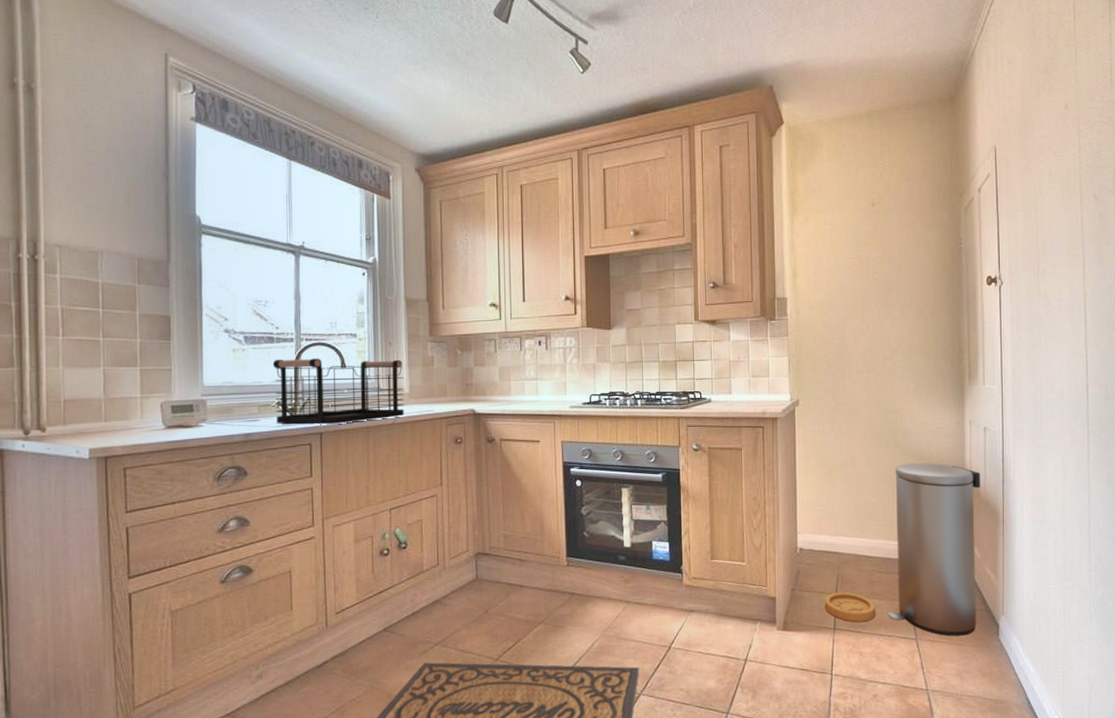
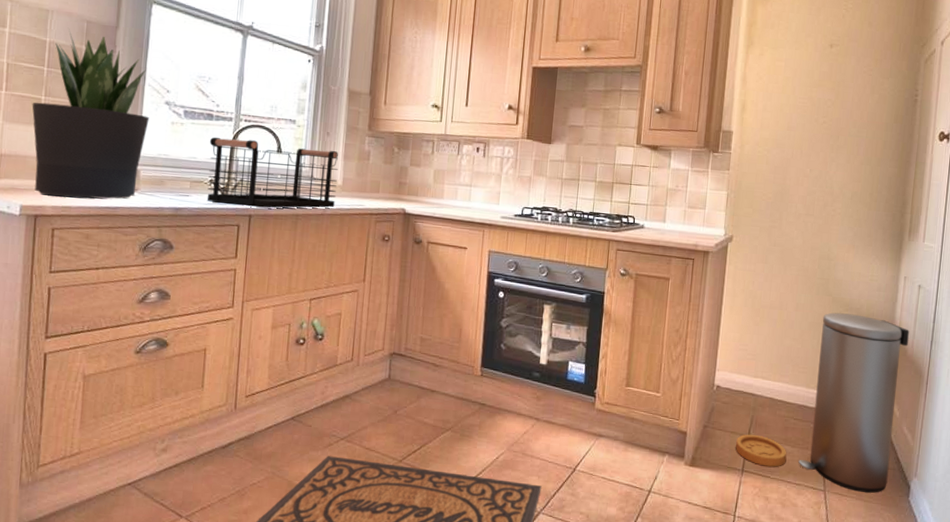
planter: none [90,268,210,436] -> present [32,29,150,199]

